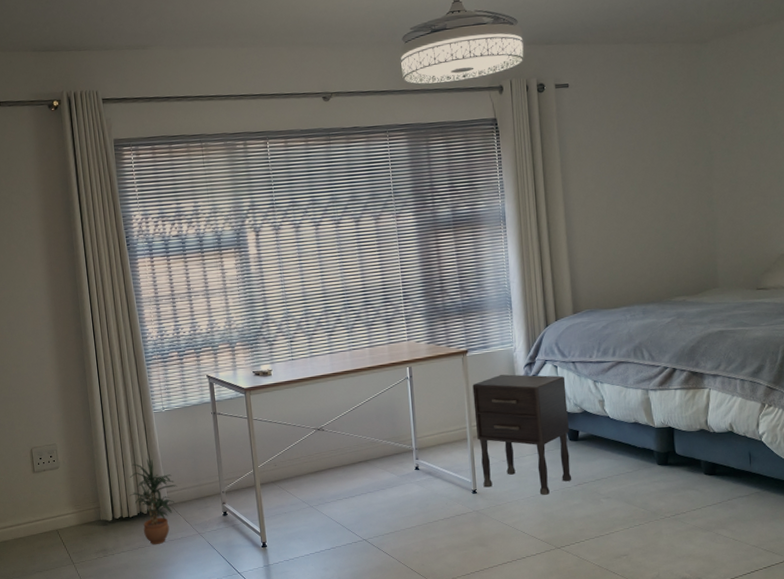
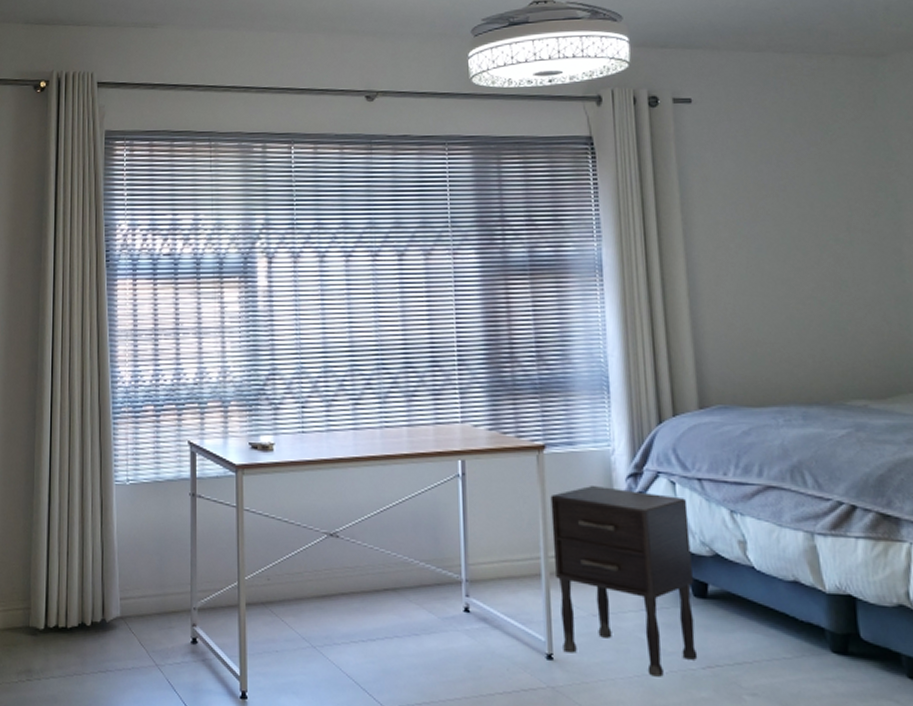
potted plant: present [129,458,178,544] -> none [70,547,135,673]

